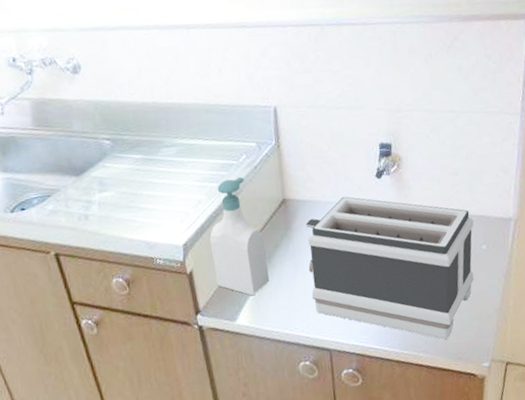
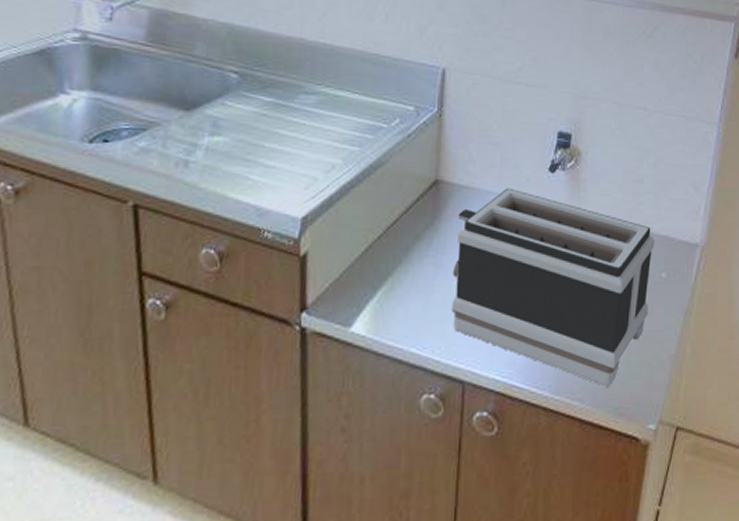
soap bottle: present [209,176,270,296] -> none [335,143,404,297]

